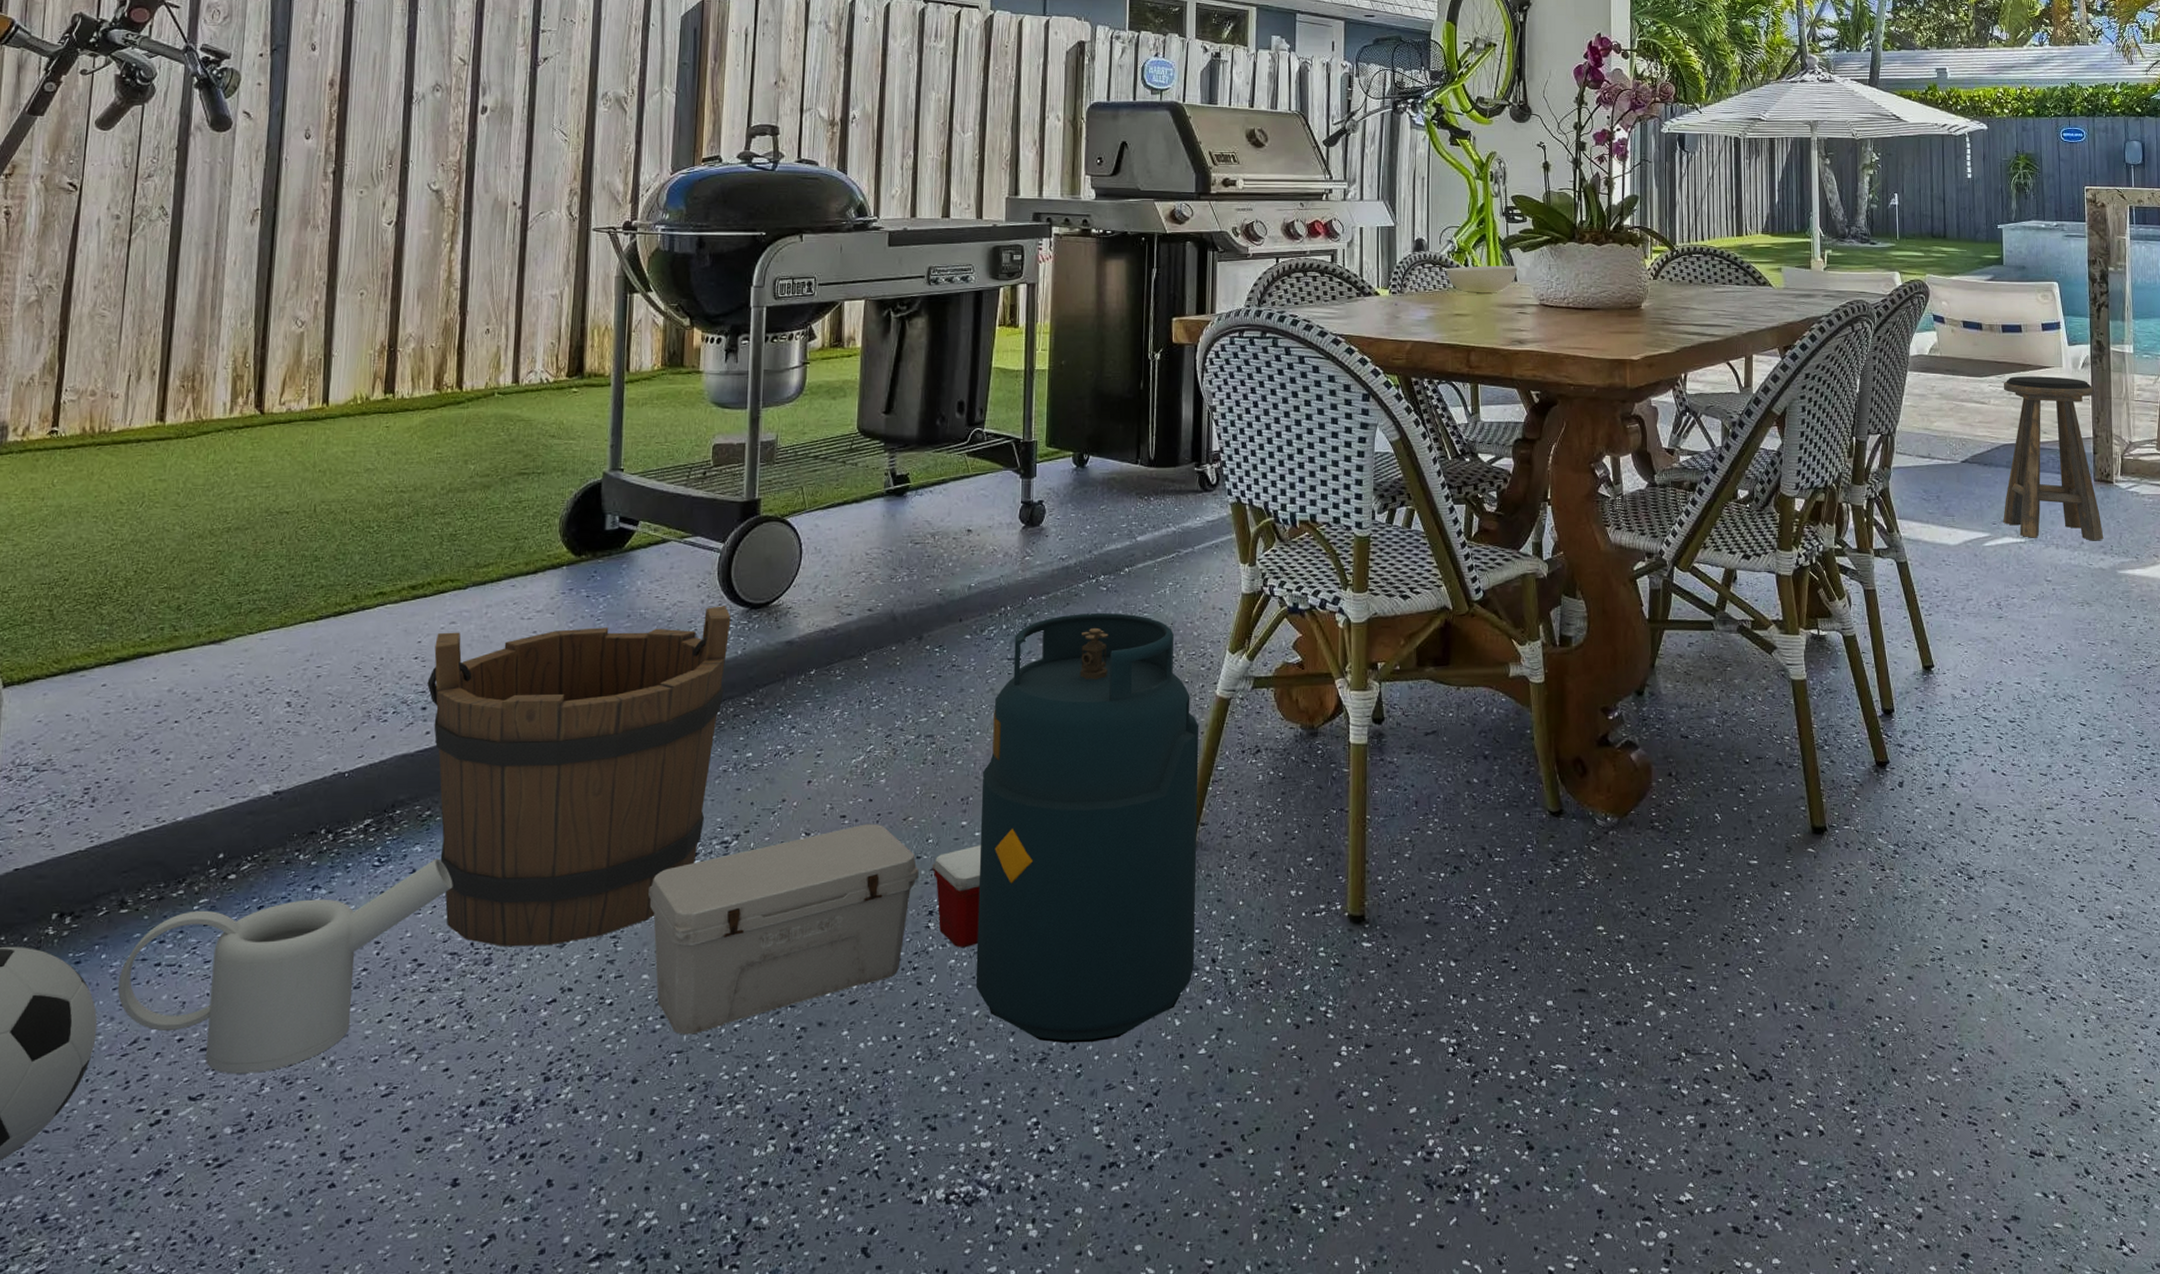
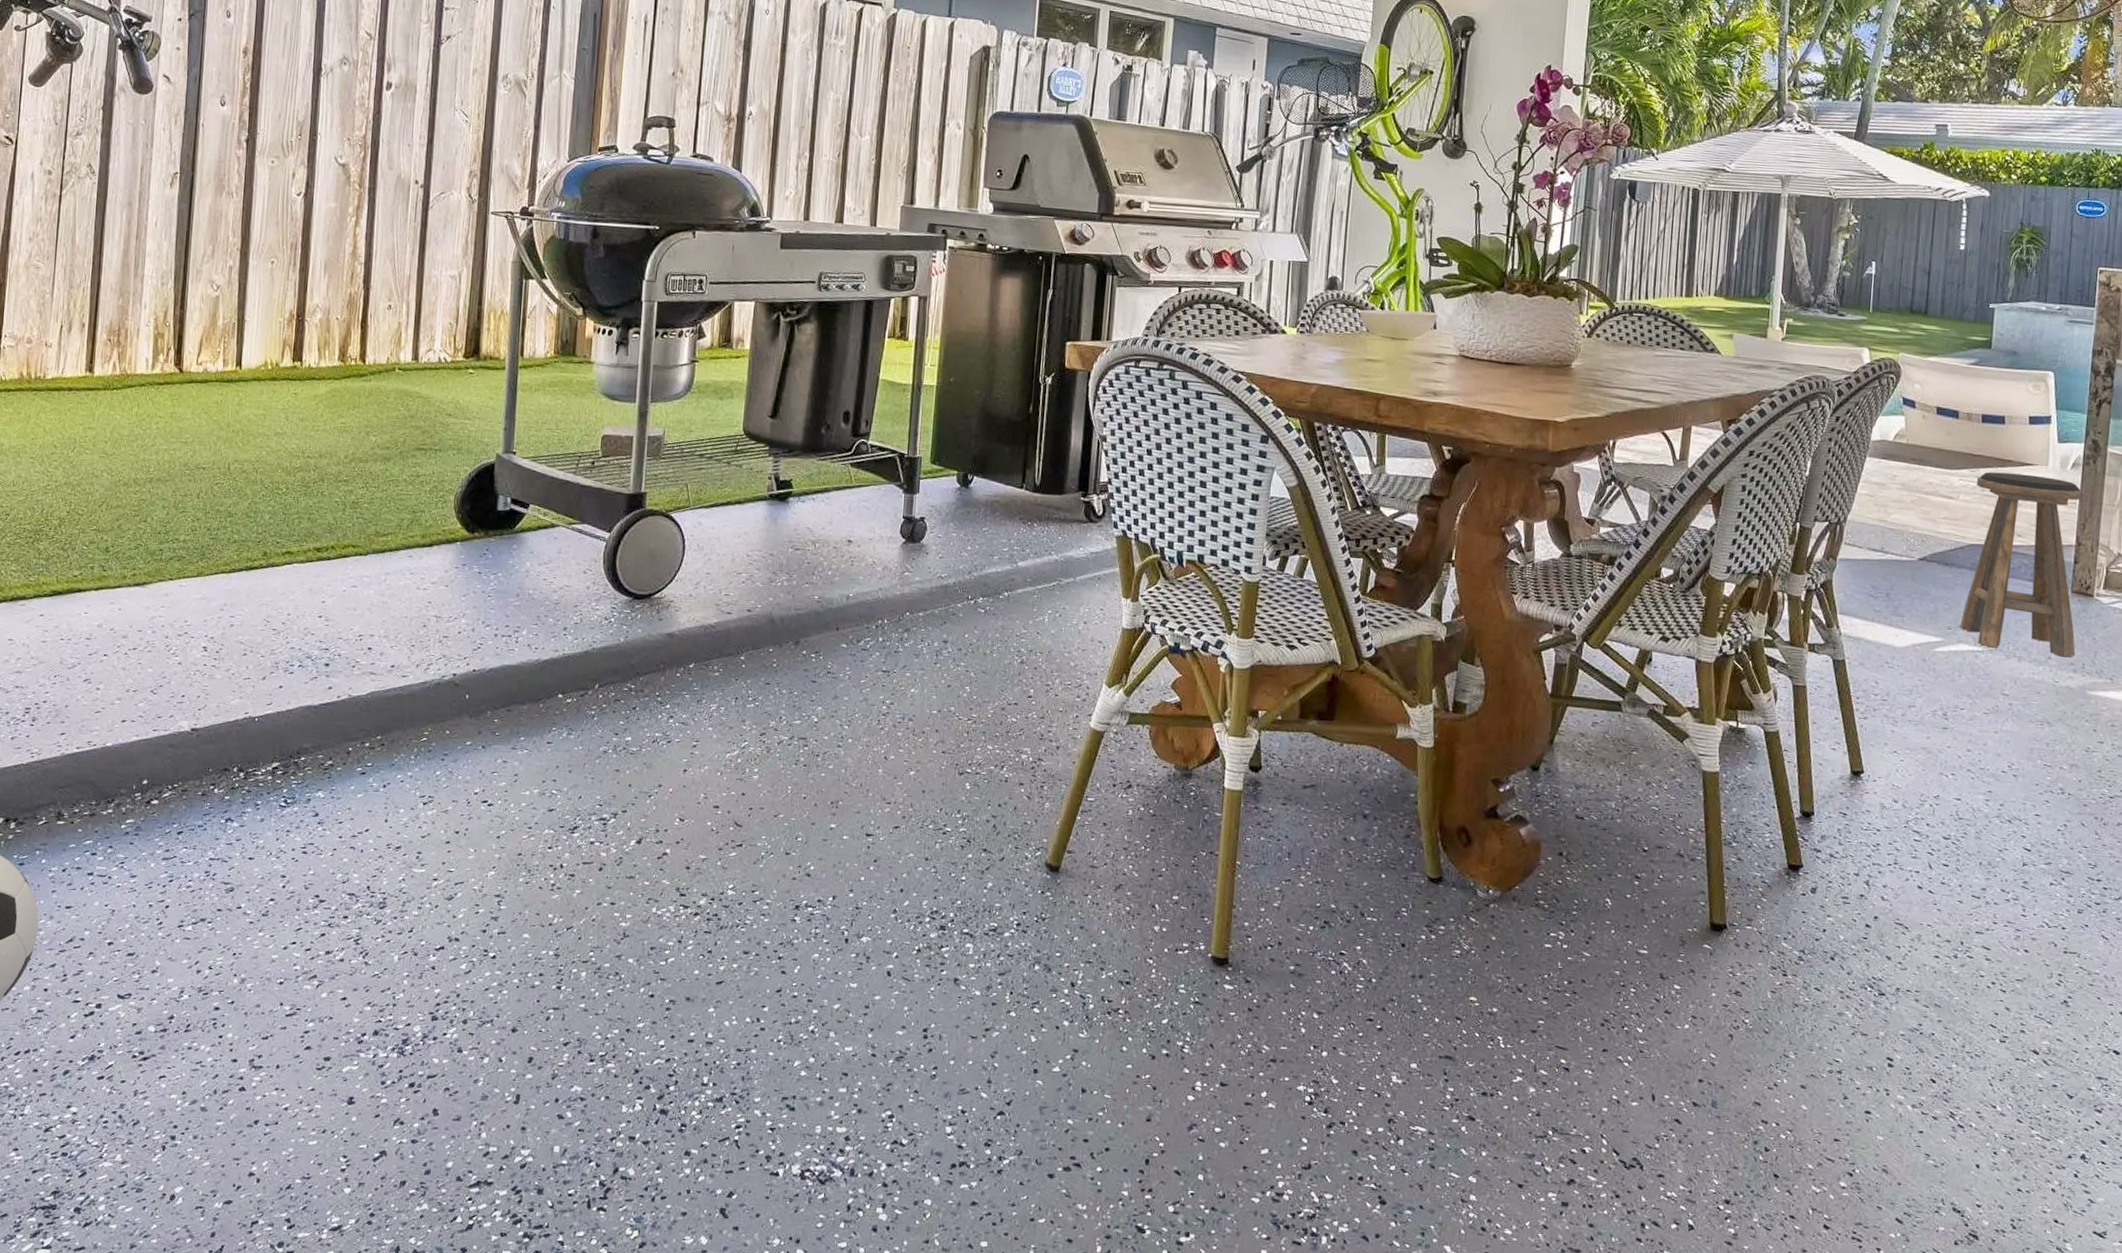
watering can: present [117,858,453,1074] -> none [56,805,352,981]
bucket: present [427,606,731,946] -> none [330,593,615,897]
cooler: present [648,824,981,1035] -> none [530,816,848,994]
tank: present [975,612,1199,1044] -> none [838,633,1071,1048]

